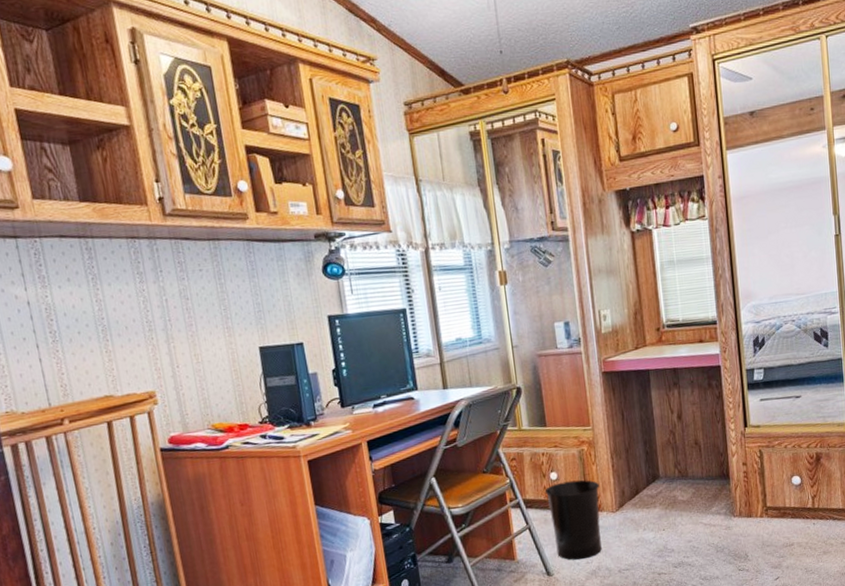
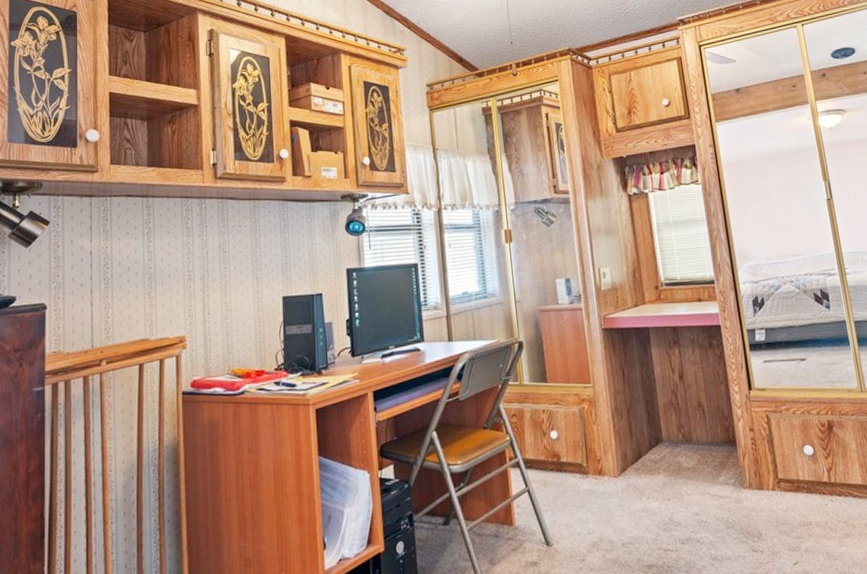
waste bin: present [544,480,602,560] -> none [544,440,604,529]

